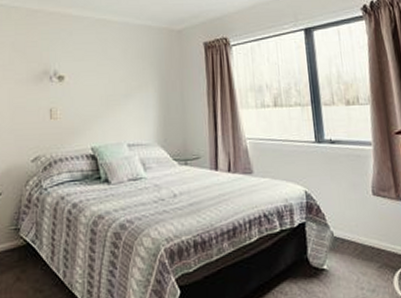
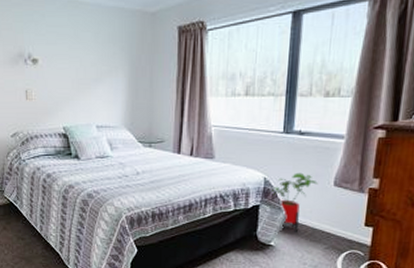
house plant: none [315,183,358,251] -> present [272,172,319,232]

